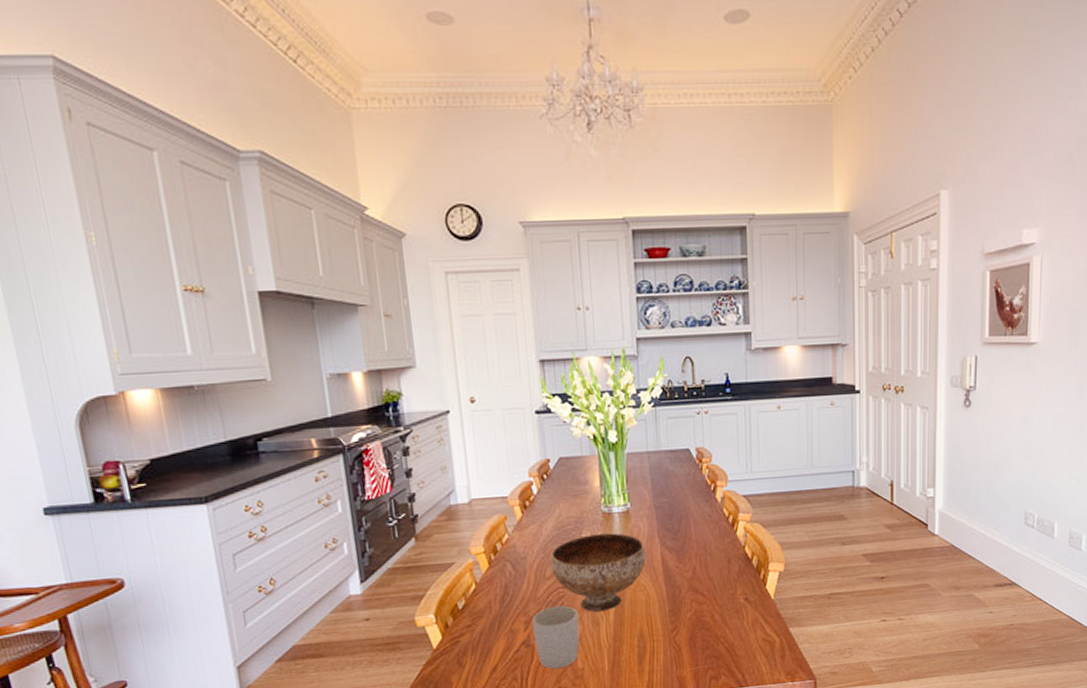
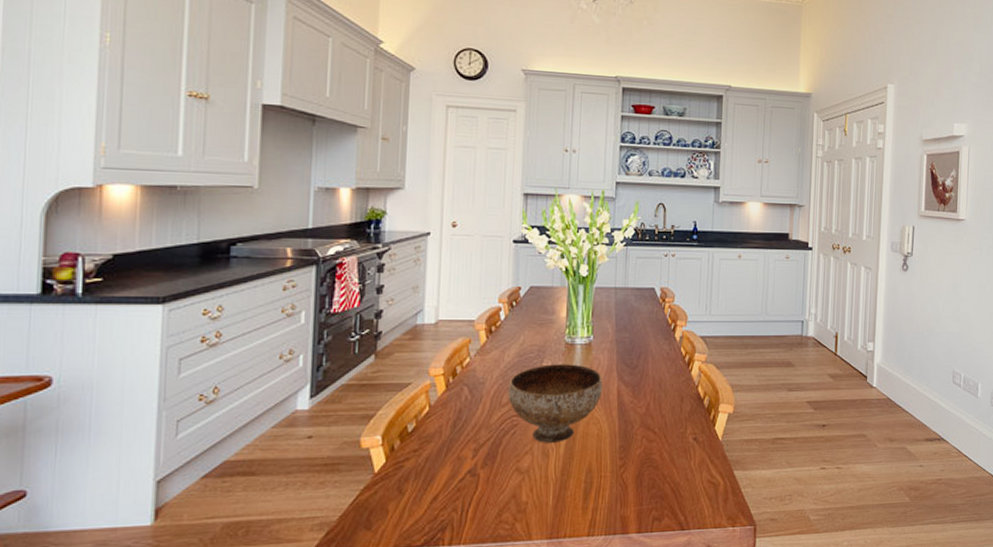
mug: present [532,605,580,669] -> none [481,434,529,502]

